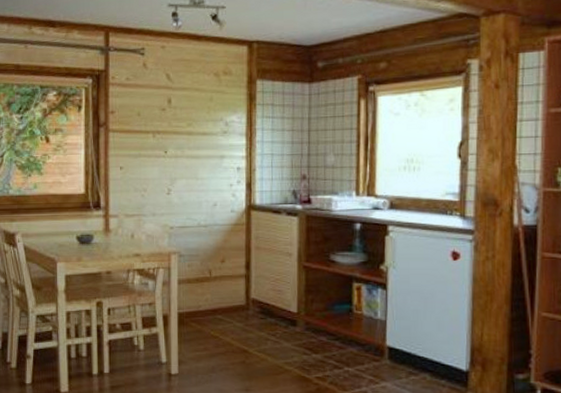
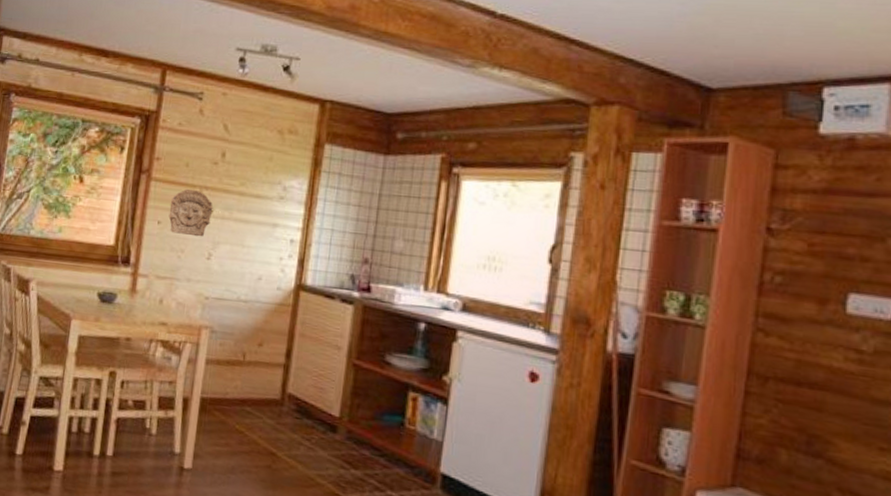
stone relief: none [128,135,167,176] -> present [168,188,213,237]

